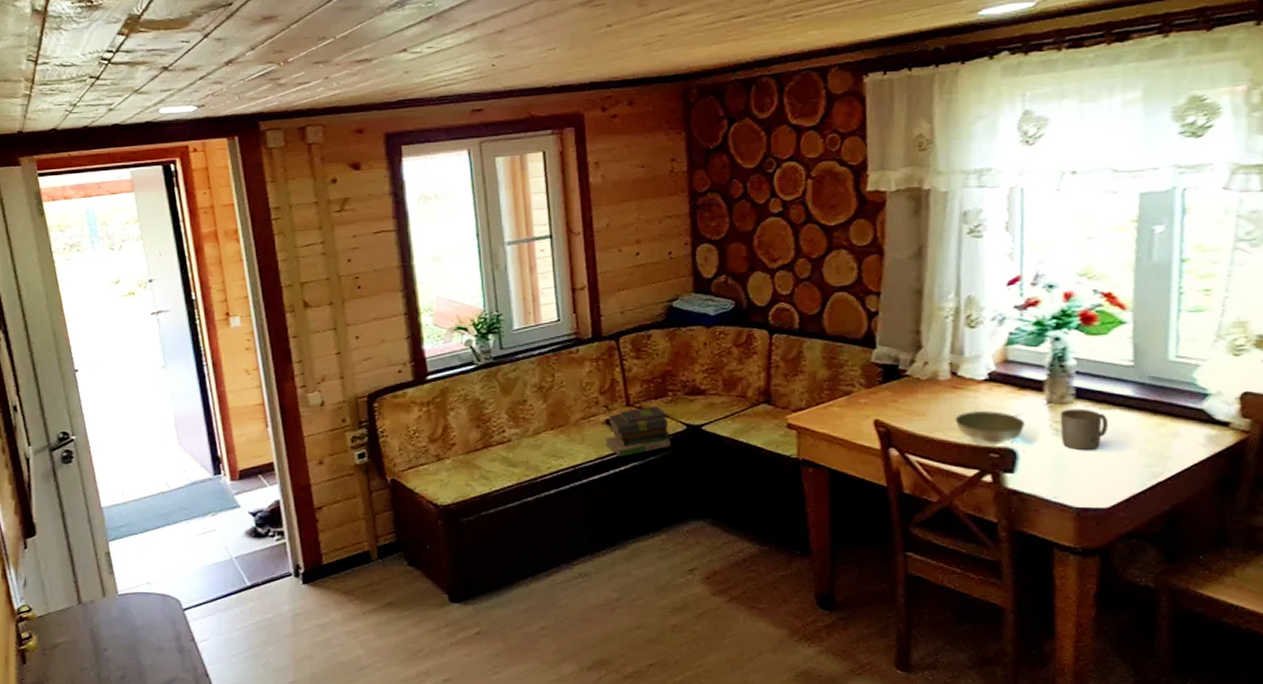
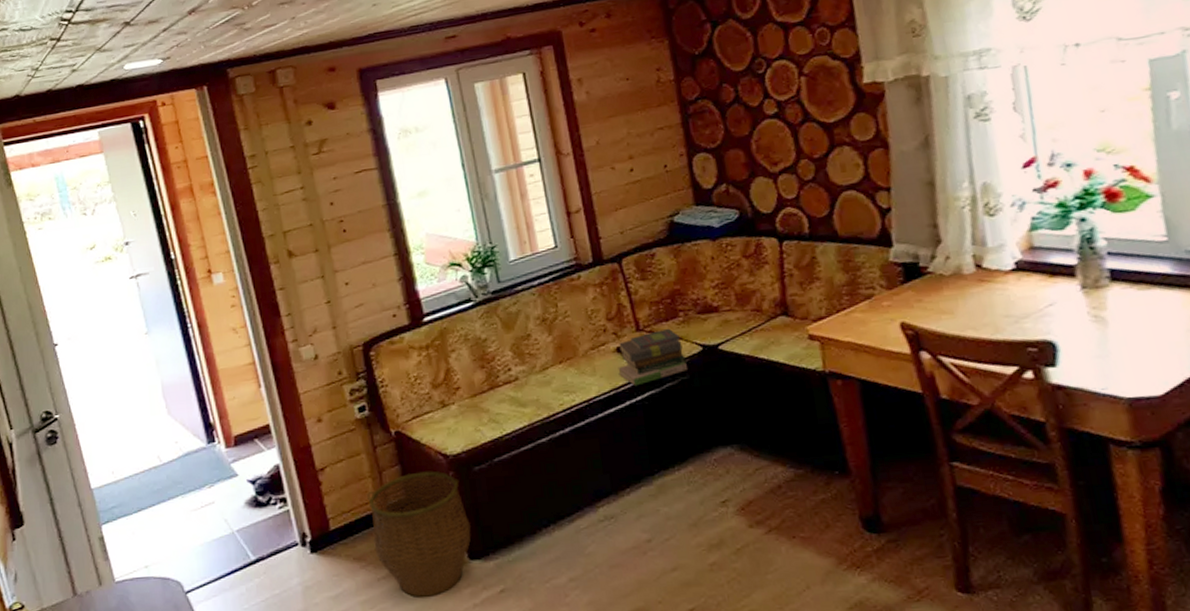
basket: none [360,518,454,632] -> present [367,471,472,597]
bowl: present [955,411,1024,446] -> none [985,302,1061,340]
mug: present [1060,408,1108,451] -> none [1096,291,1150,337]

